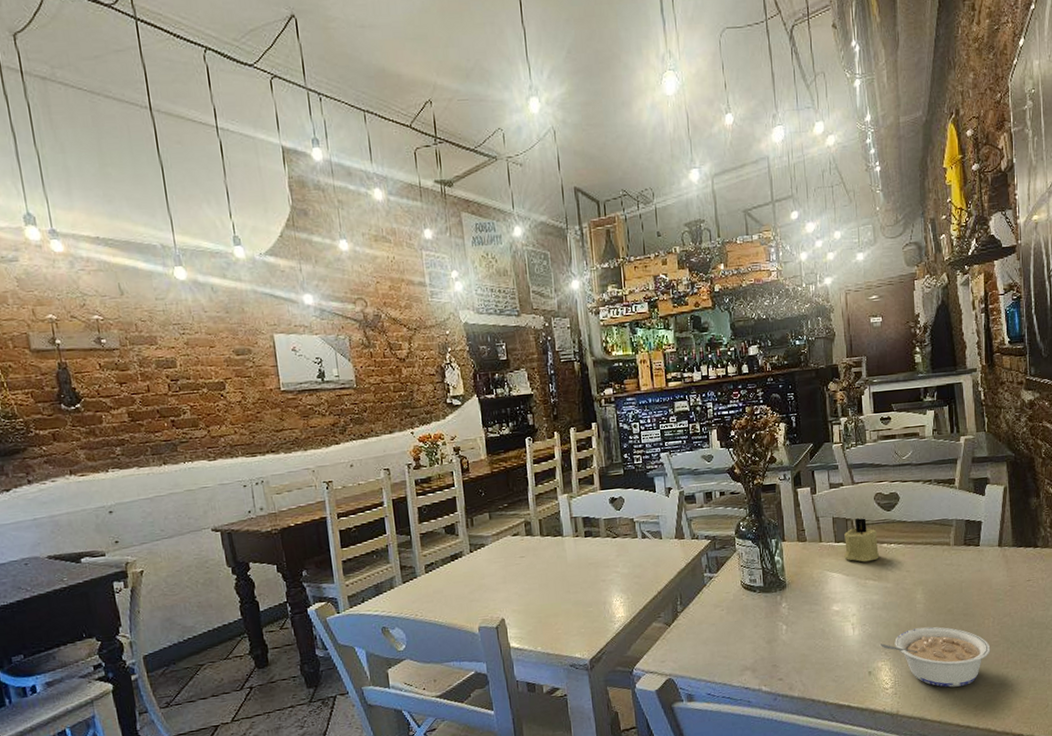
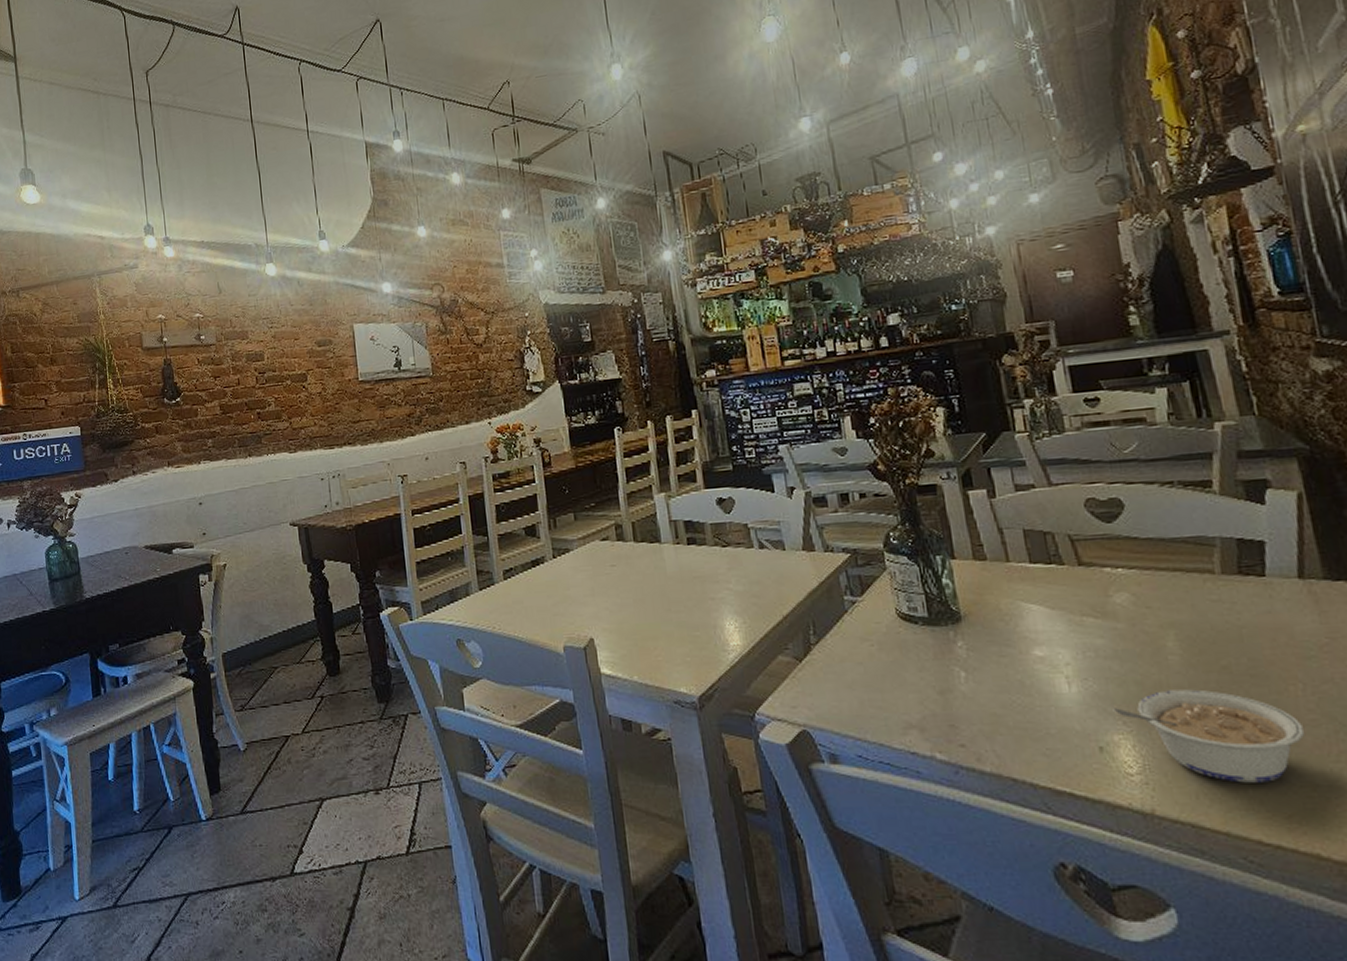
candle: present [844,518,880,562] -> none [1043,531,1101,592]

